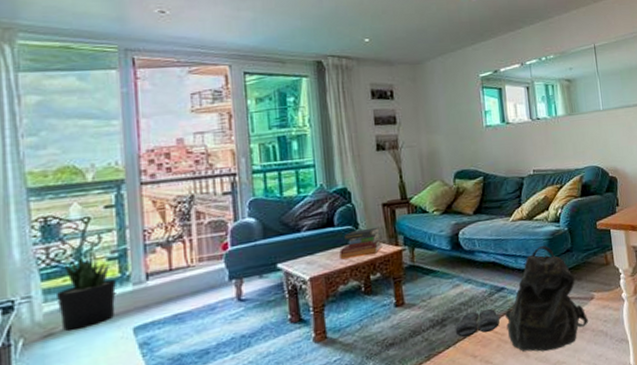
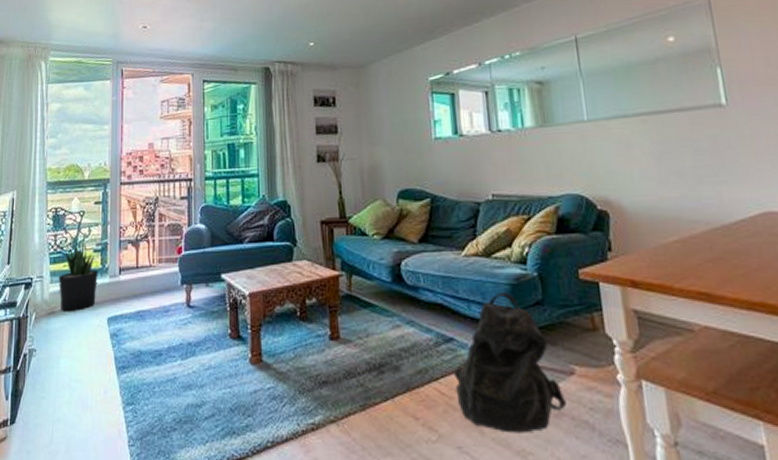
books: present [339,227,383,260] -> none [277,246,319,278]
slippers: present [455,308,500,337] -> none [394,361,448,390]

